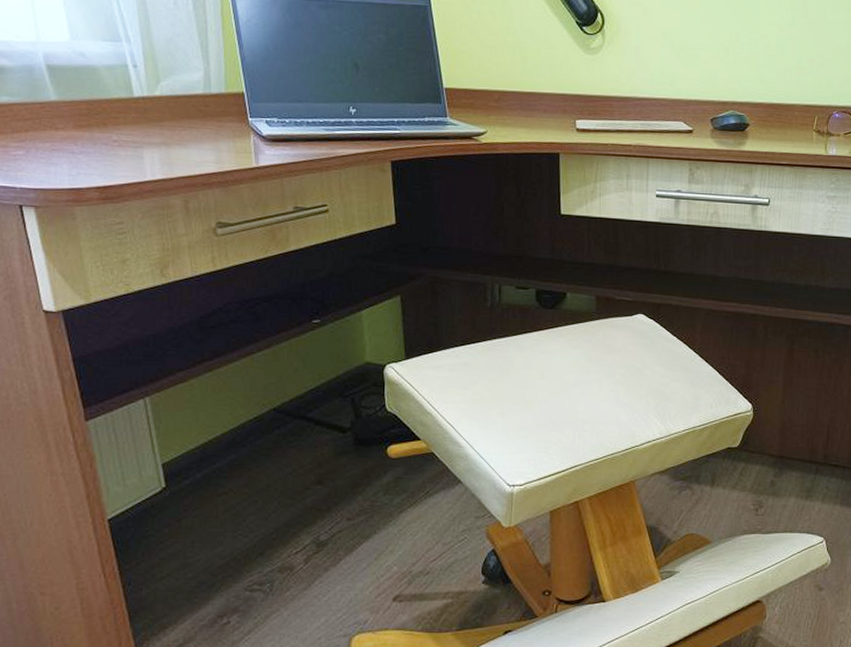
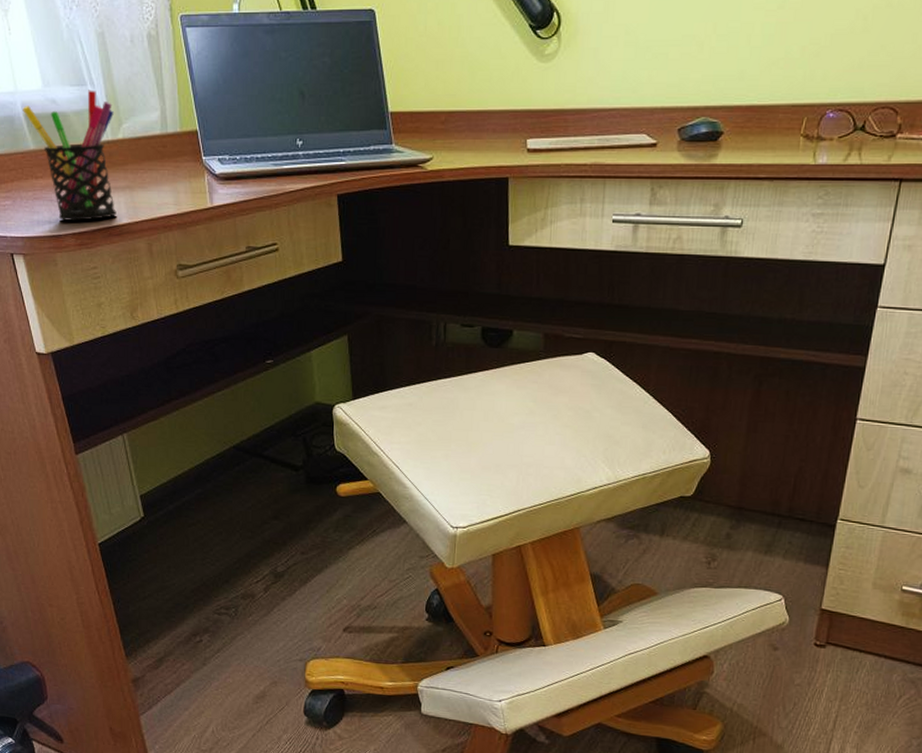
pen holder: none [44,46,151,175] -> present [22,90,117,221]

